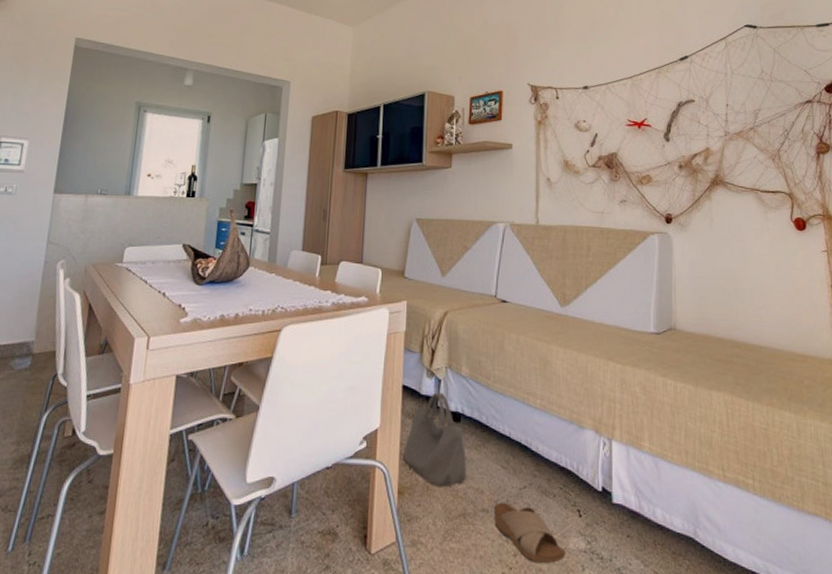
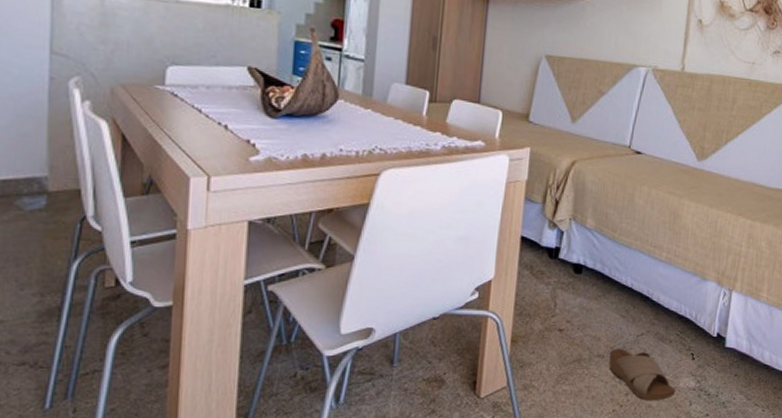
handbag: present [403,392,467,488] -> none [518,244,586,336]

